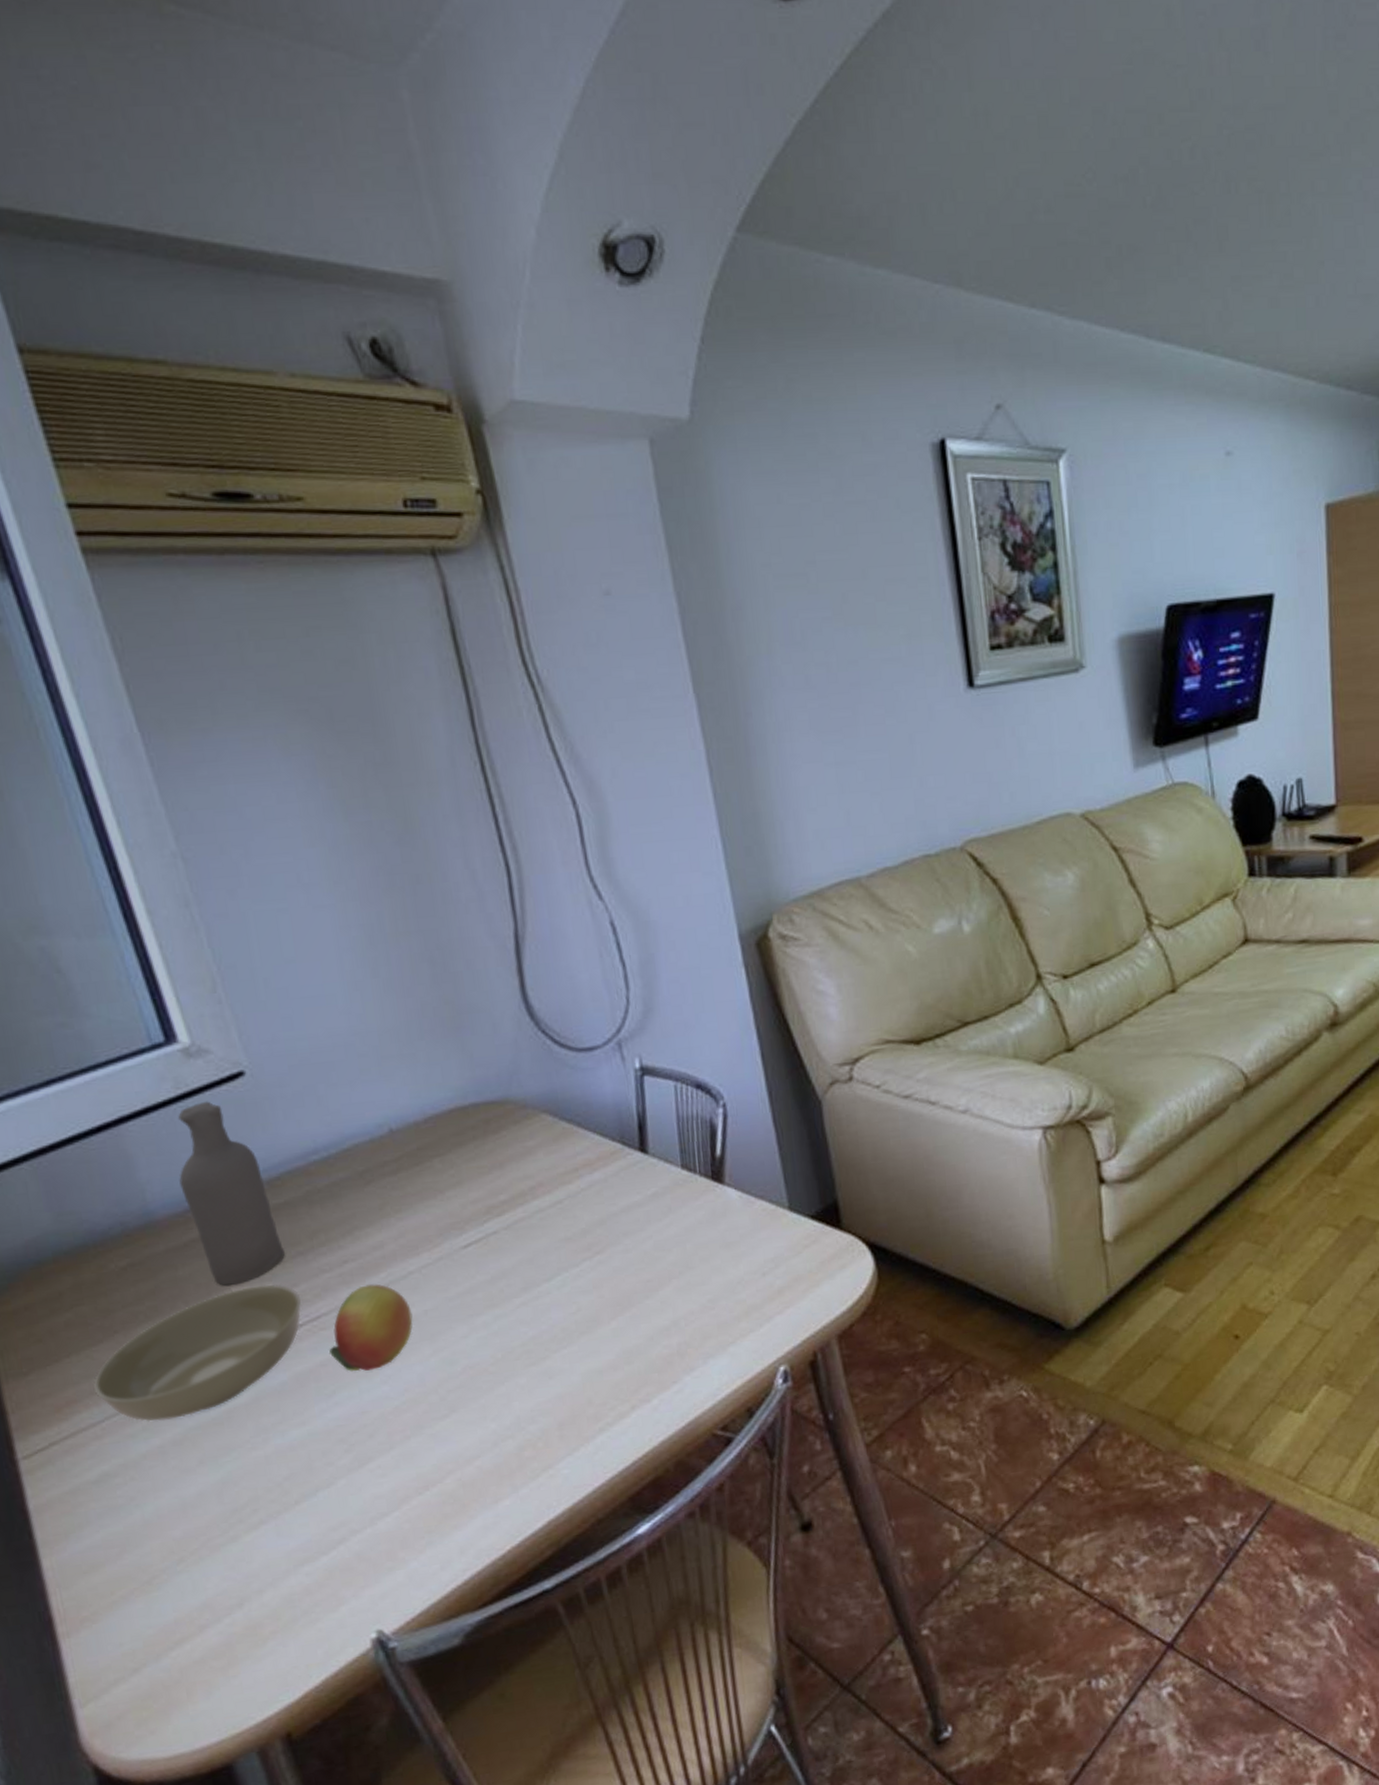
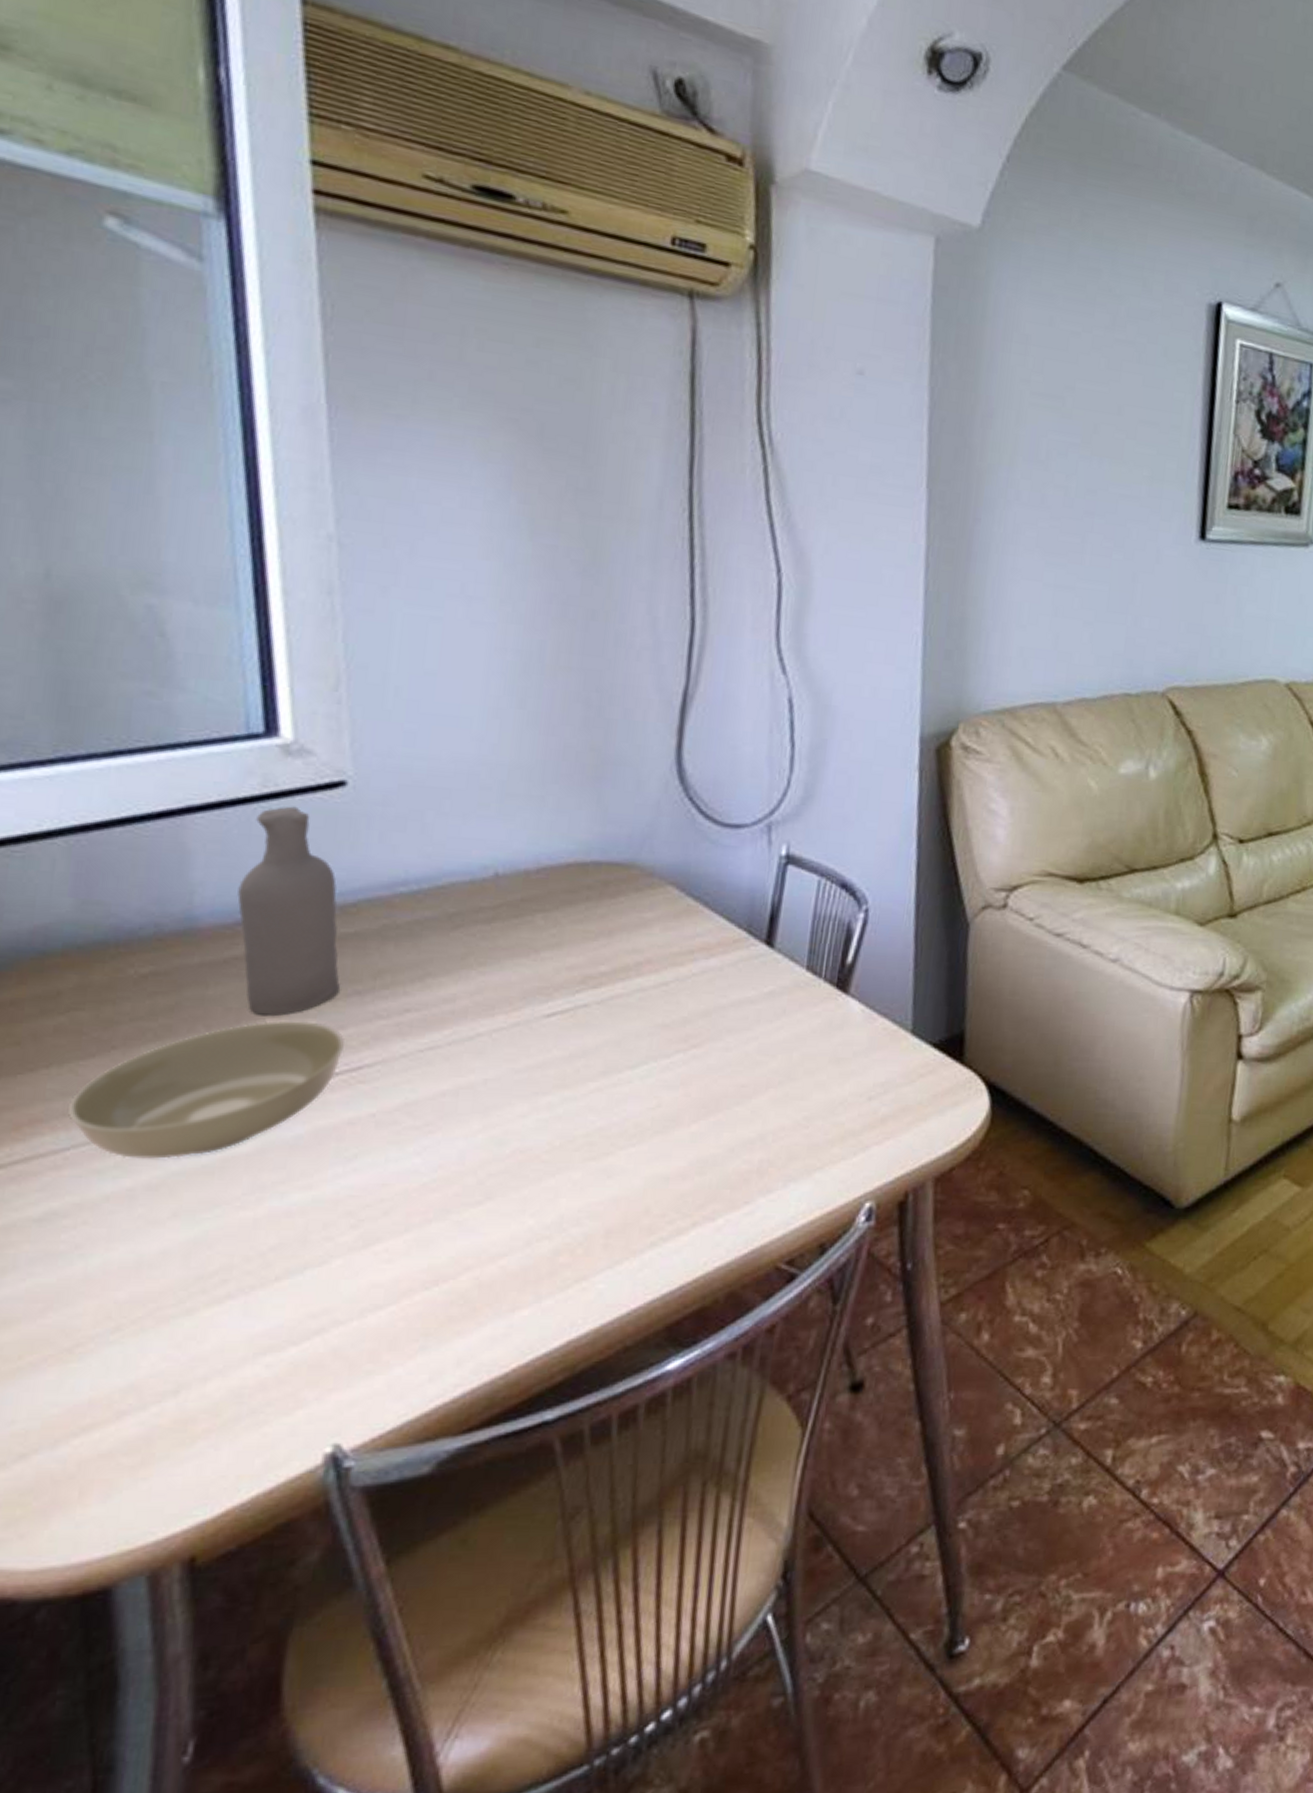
fruit: present [329,1284,413,1372] -> none [362,1040,470,1138]

